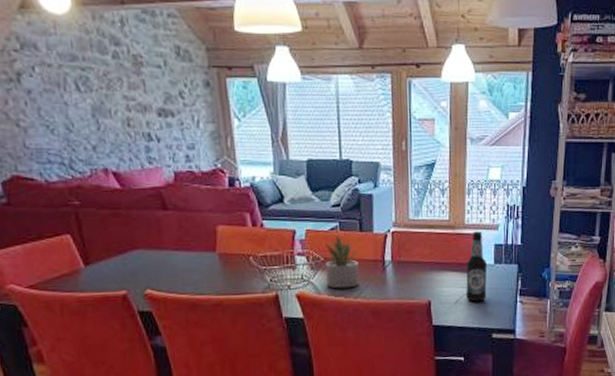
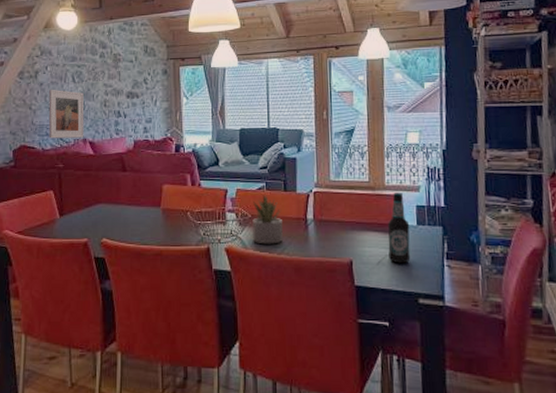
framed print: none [42,99,104,167] -> present [48,89,84,139]

